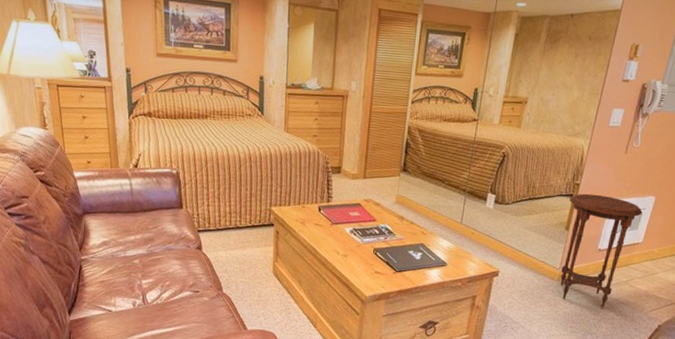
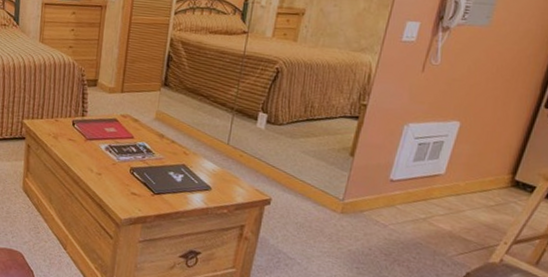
side table: present [560,193,643,308] -> none [343,115,444,248]

